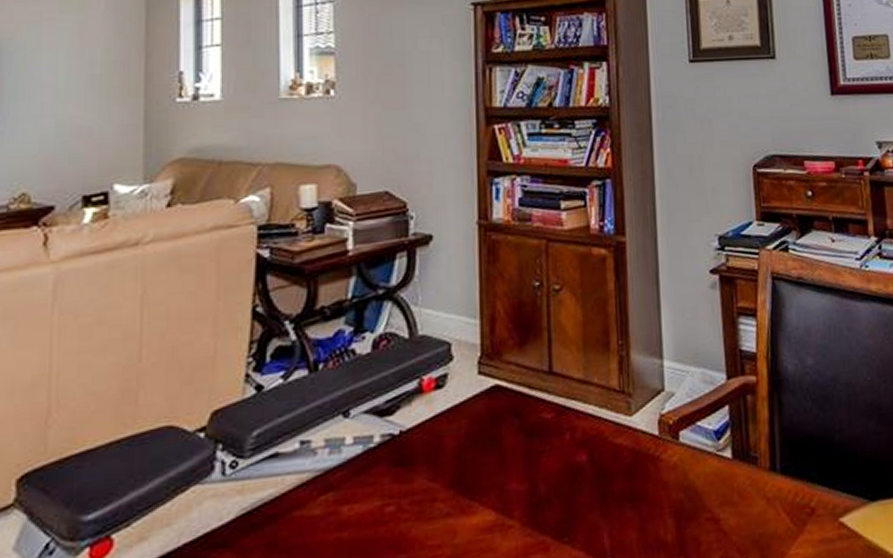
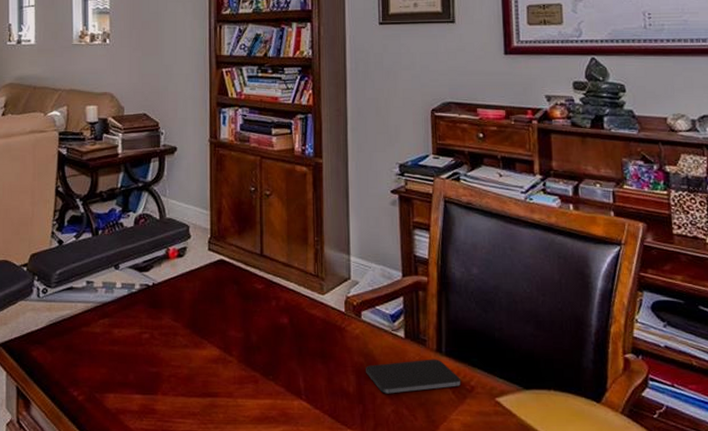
smartphone: none [687,479,800,536] -> present [366,359,461,394]

